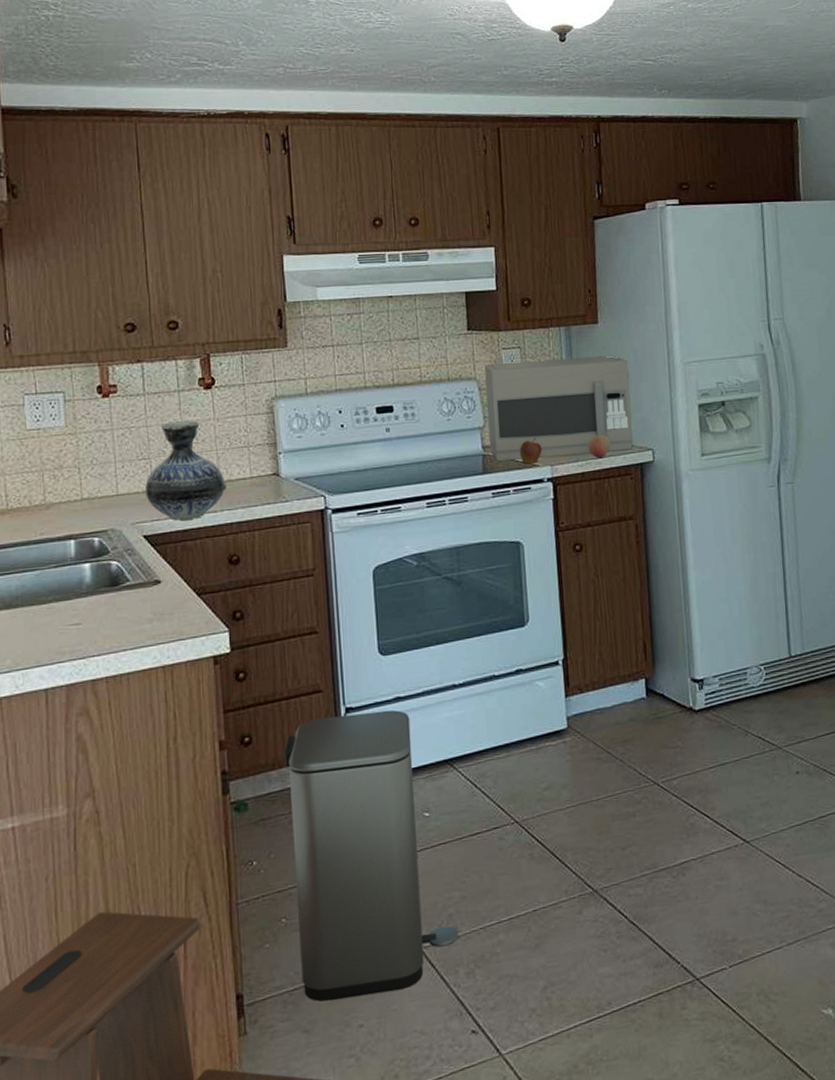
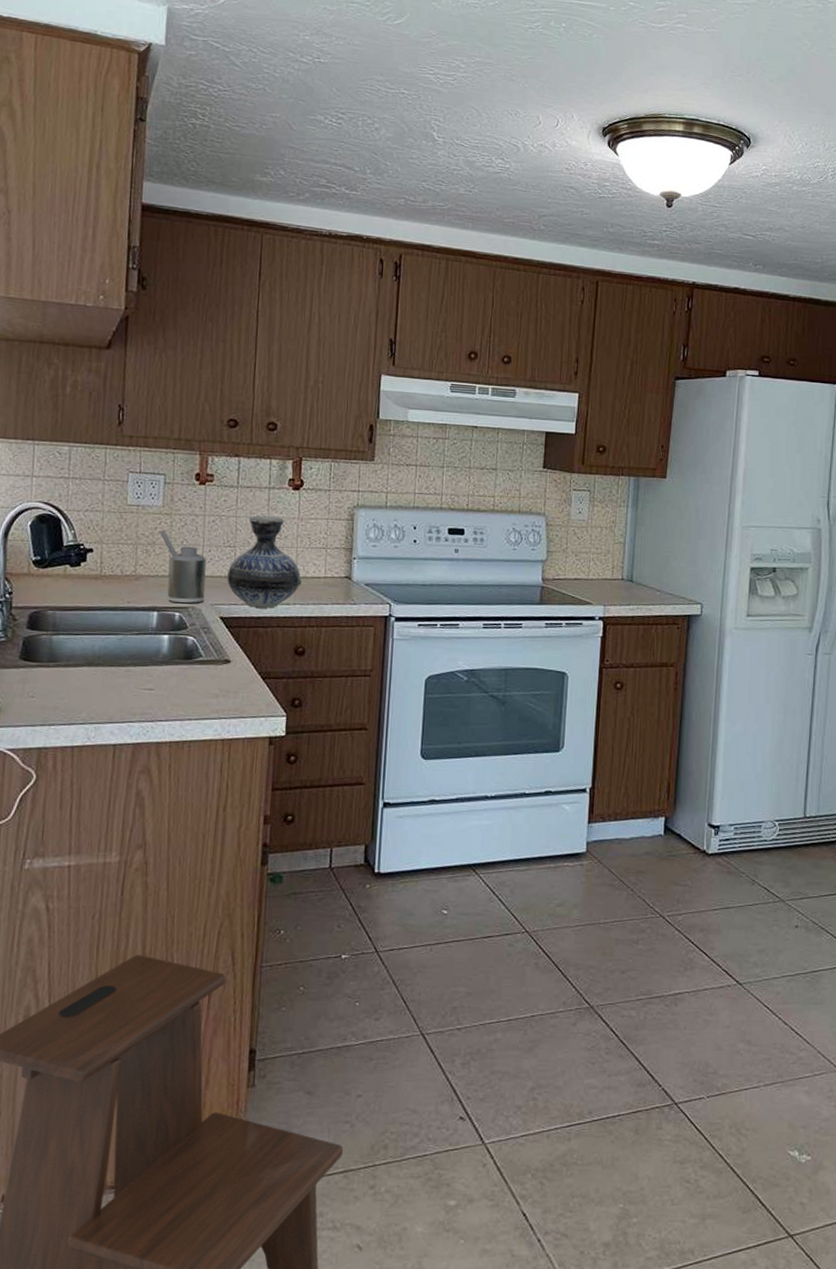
soap dispenser: none [66,451,124,528] -> present [160,529,207,604]
pedal bin: present [284,710,458,1002] -> none [311,808,460,1068]
microwave: present [484,355,633,462] -> none [549,503,689,601]
fruit: present [519,437,542,465] -> none [576,577,598,602]
fruit: present [588,434,611,458] -> none [641,583,663,605]

